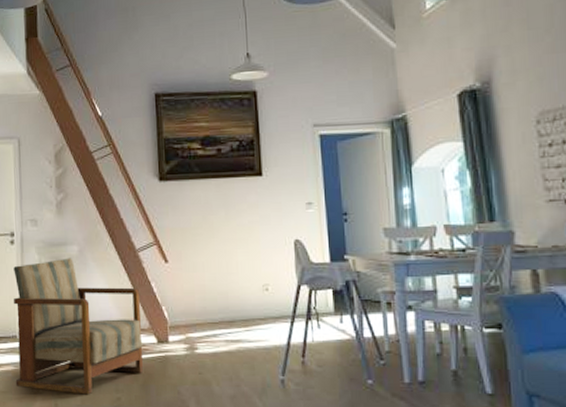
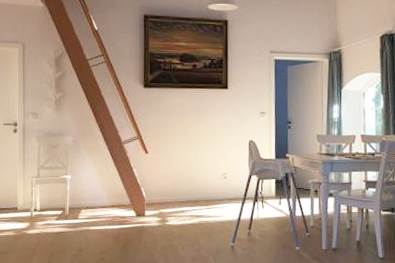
armchair: present [13,258,144,395] -> none [15,146,124,256]

